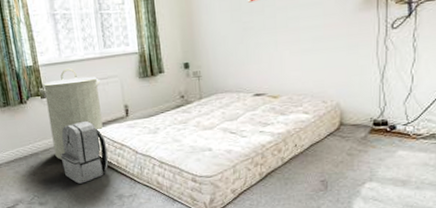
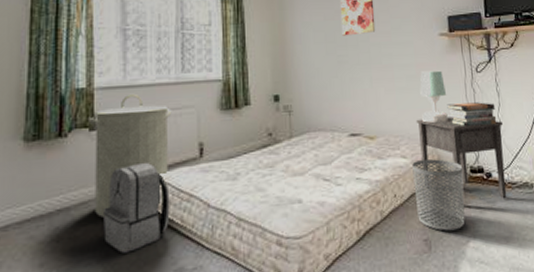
waste bin: none [314,114,366,175] -> present [412,159,465,231]
nightstand: none [320,74,416,155] -> present [416,117,507,207]
table lamp: none [327,29,354,81] -> present [420,70,448,123]
book stack: none [354,58,409,83] -> present [447,102,497,126]

